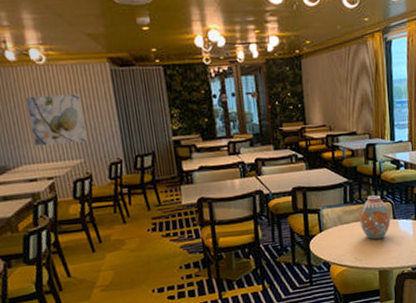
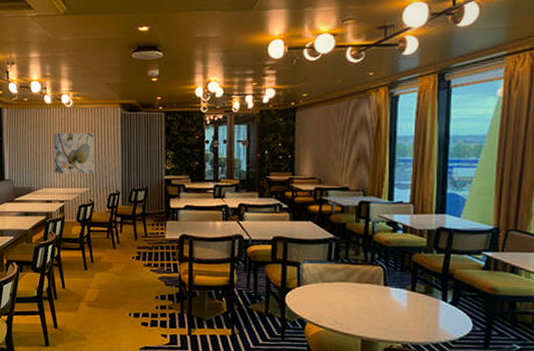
vase: present [359,195,391,240] -> none [344,257,381,306]

